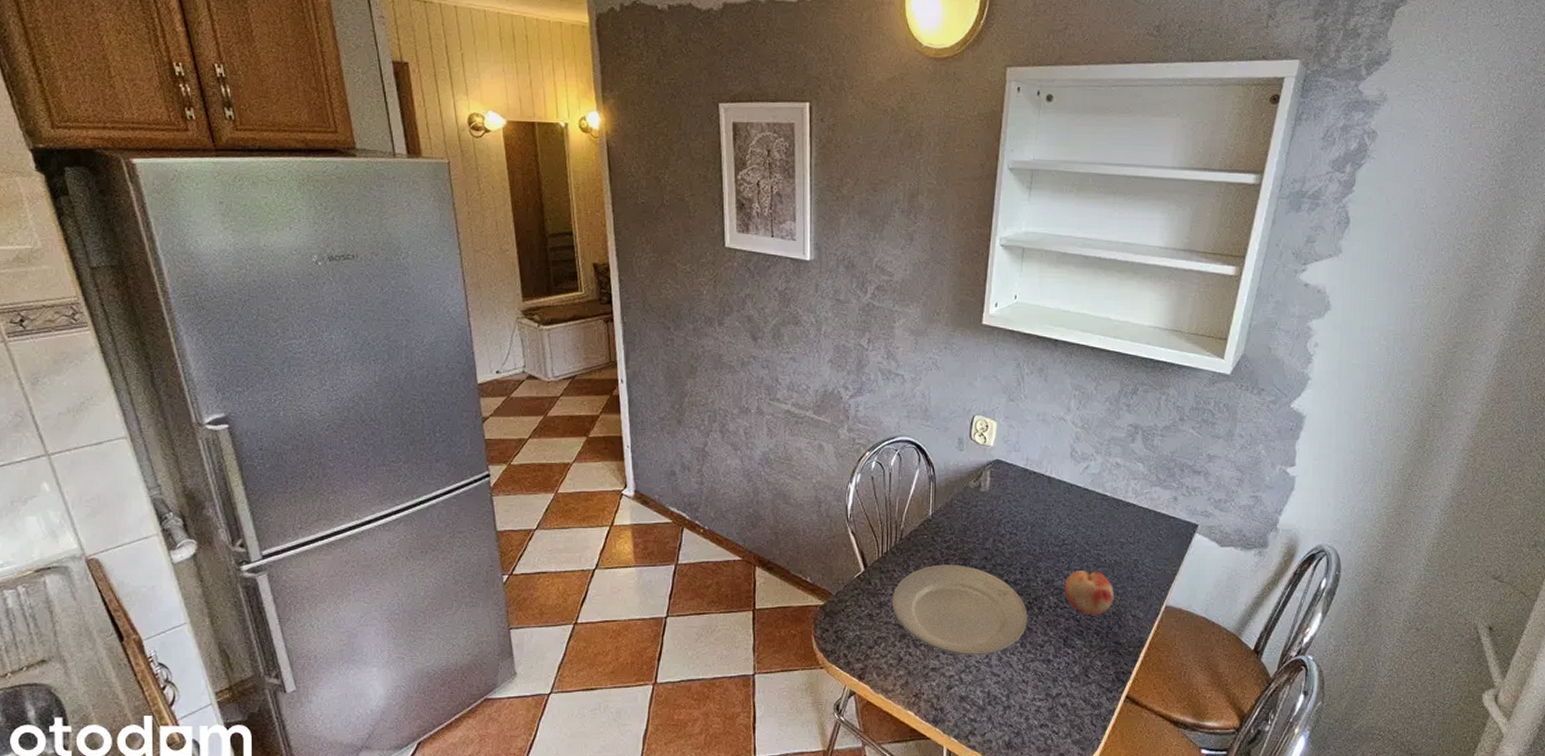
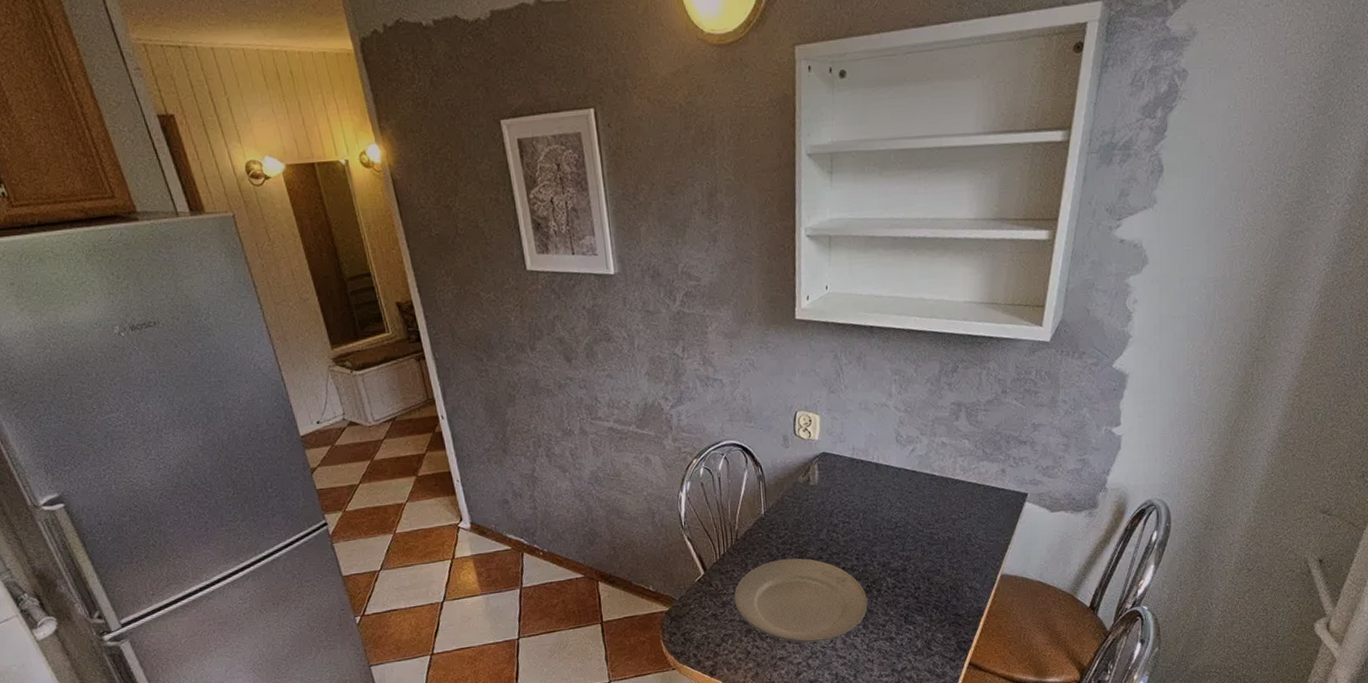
fruit: present [1064,571,1114,616] -> none [900,549,950,592]

